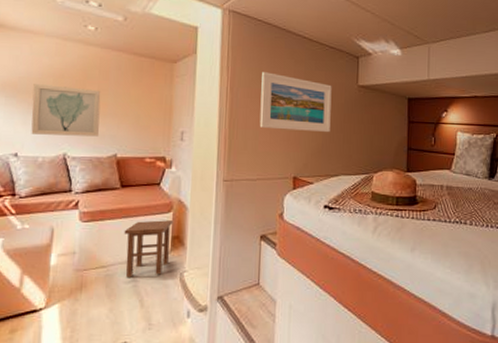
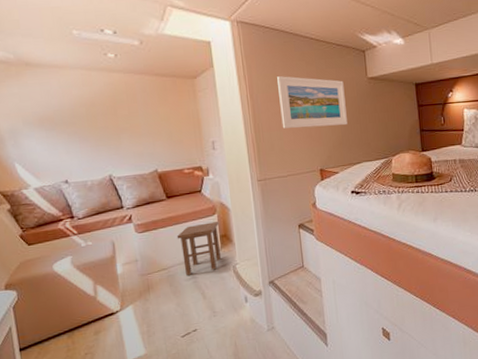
wall art: present [31,84,101,137] -> none [69,113,138,161]

